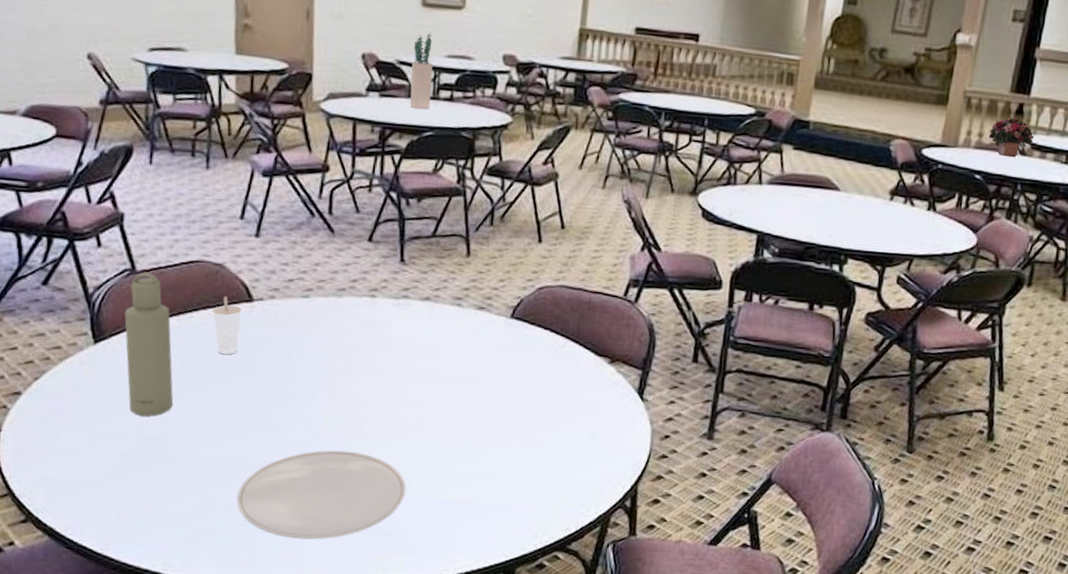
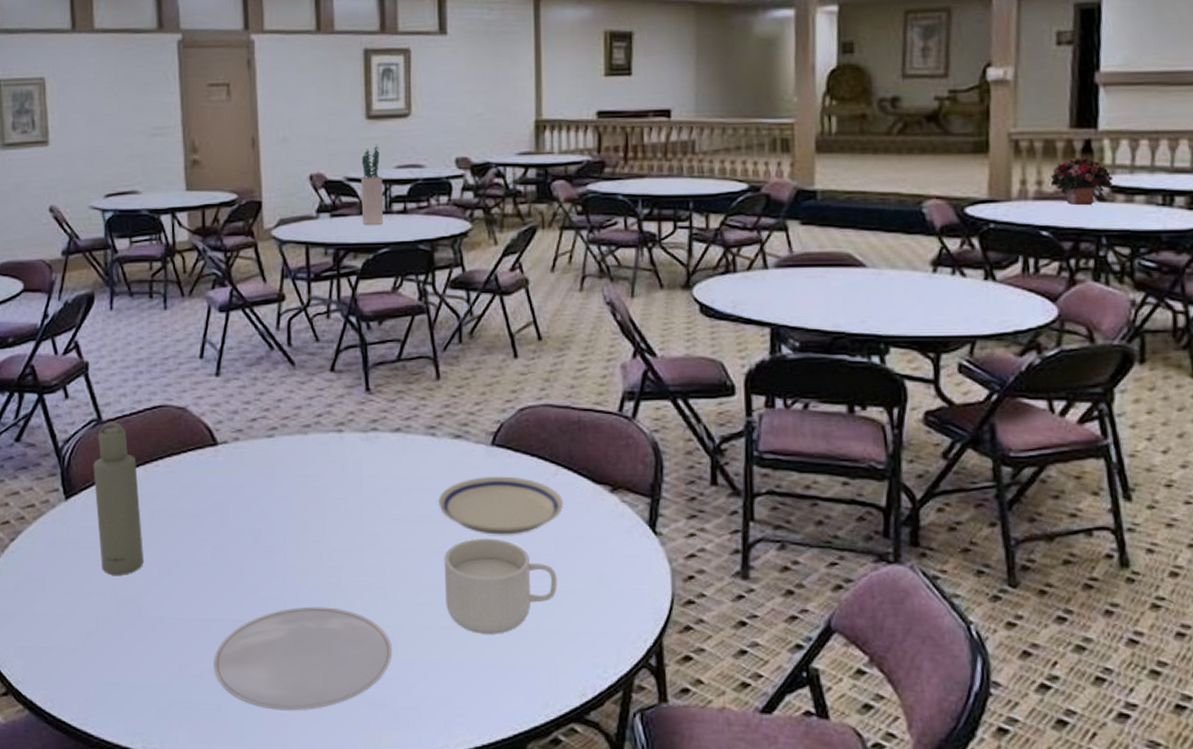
cup: present [213,295,242,354] -> none [178,440,207,504]
cup: none [457,396,556,478] -> present [444,537,558,634]
plate: none [459,344,568,395] -> present [439,476,563,535]

